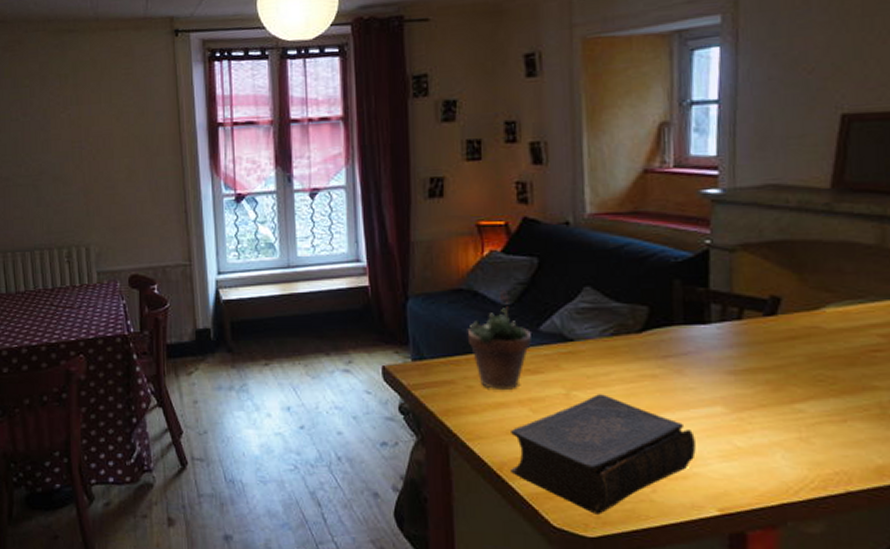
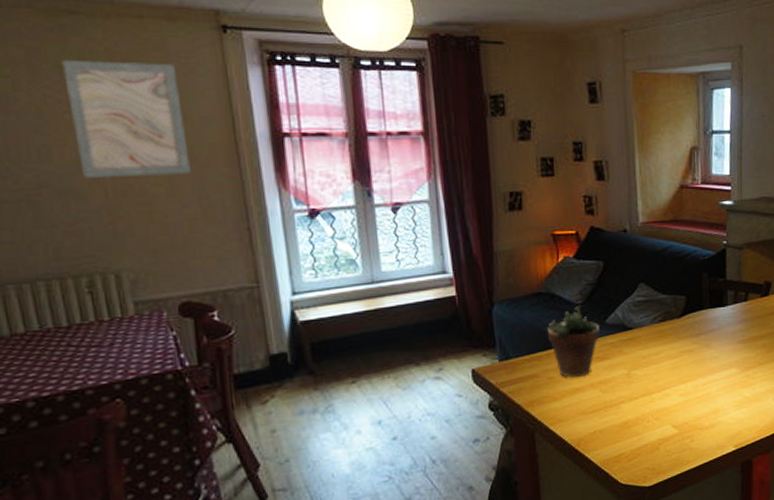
wall art: none [62,67,145,166] -> present [62,59,191,178]
book: present [511,394,696,515] -> none [586,370,719,468]

